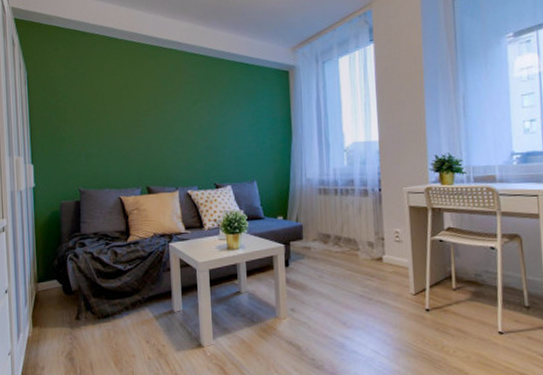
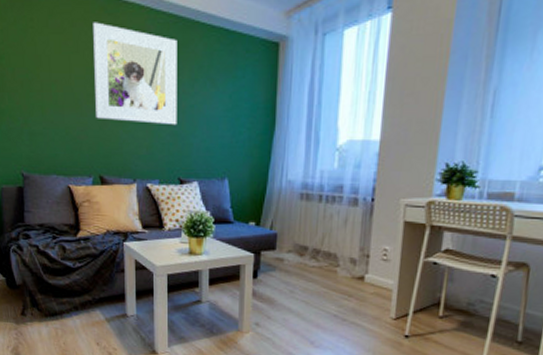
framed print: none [139,64,211,141] -> present [93,22,177,126]

